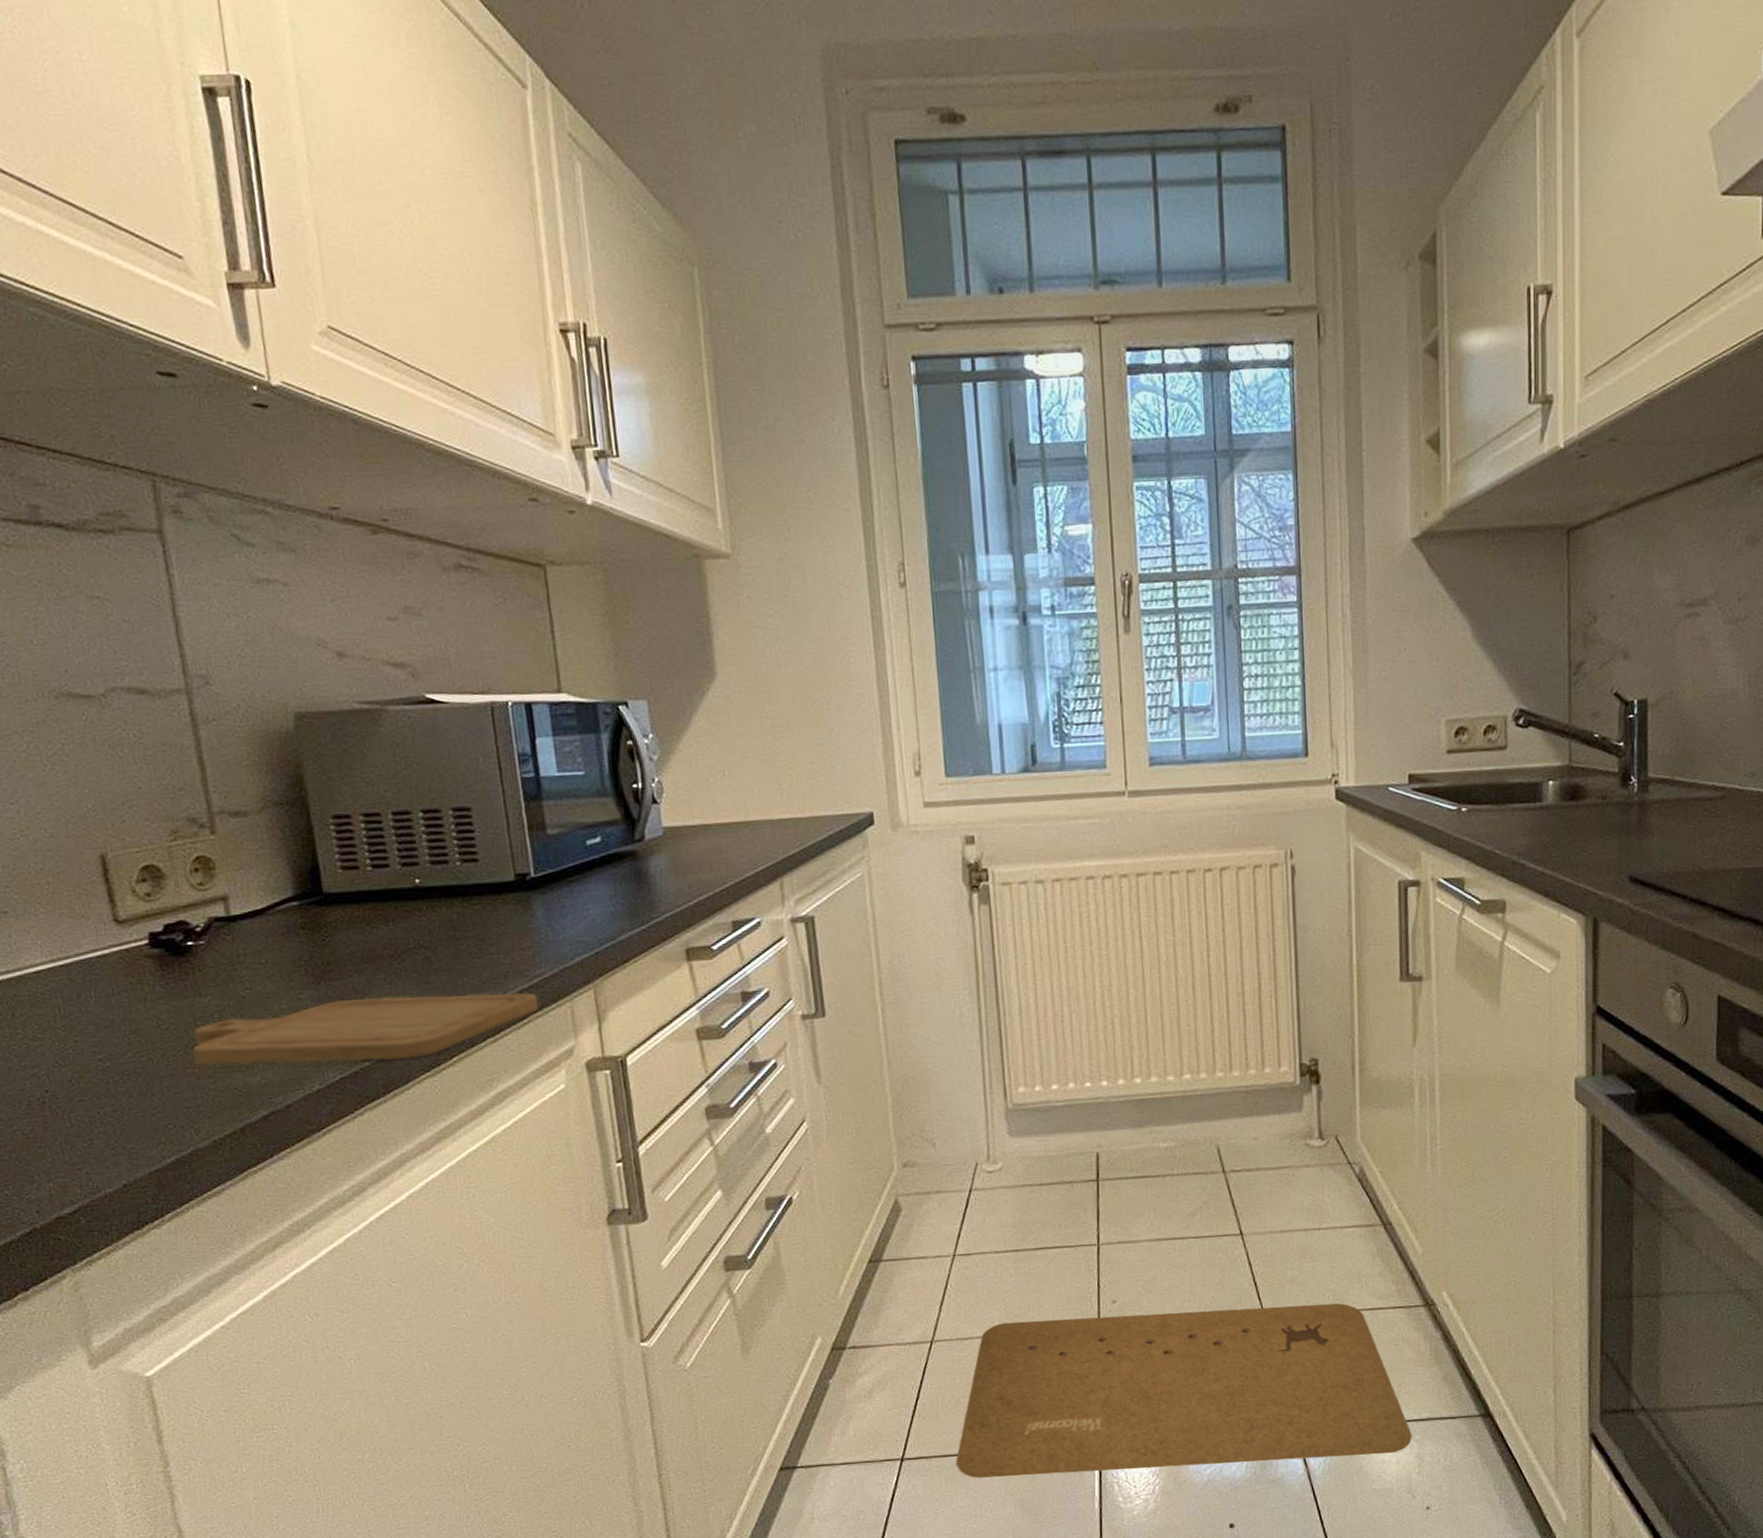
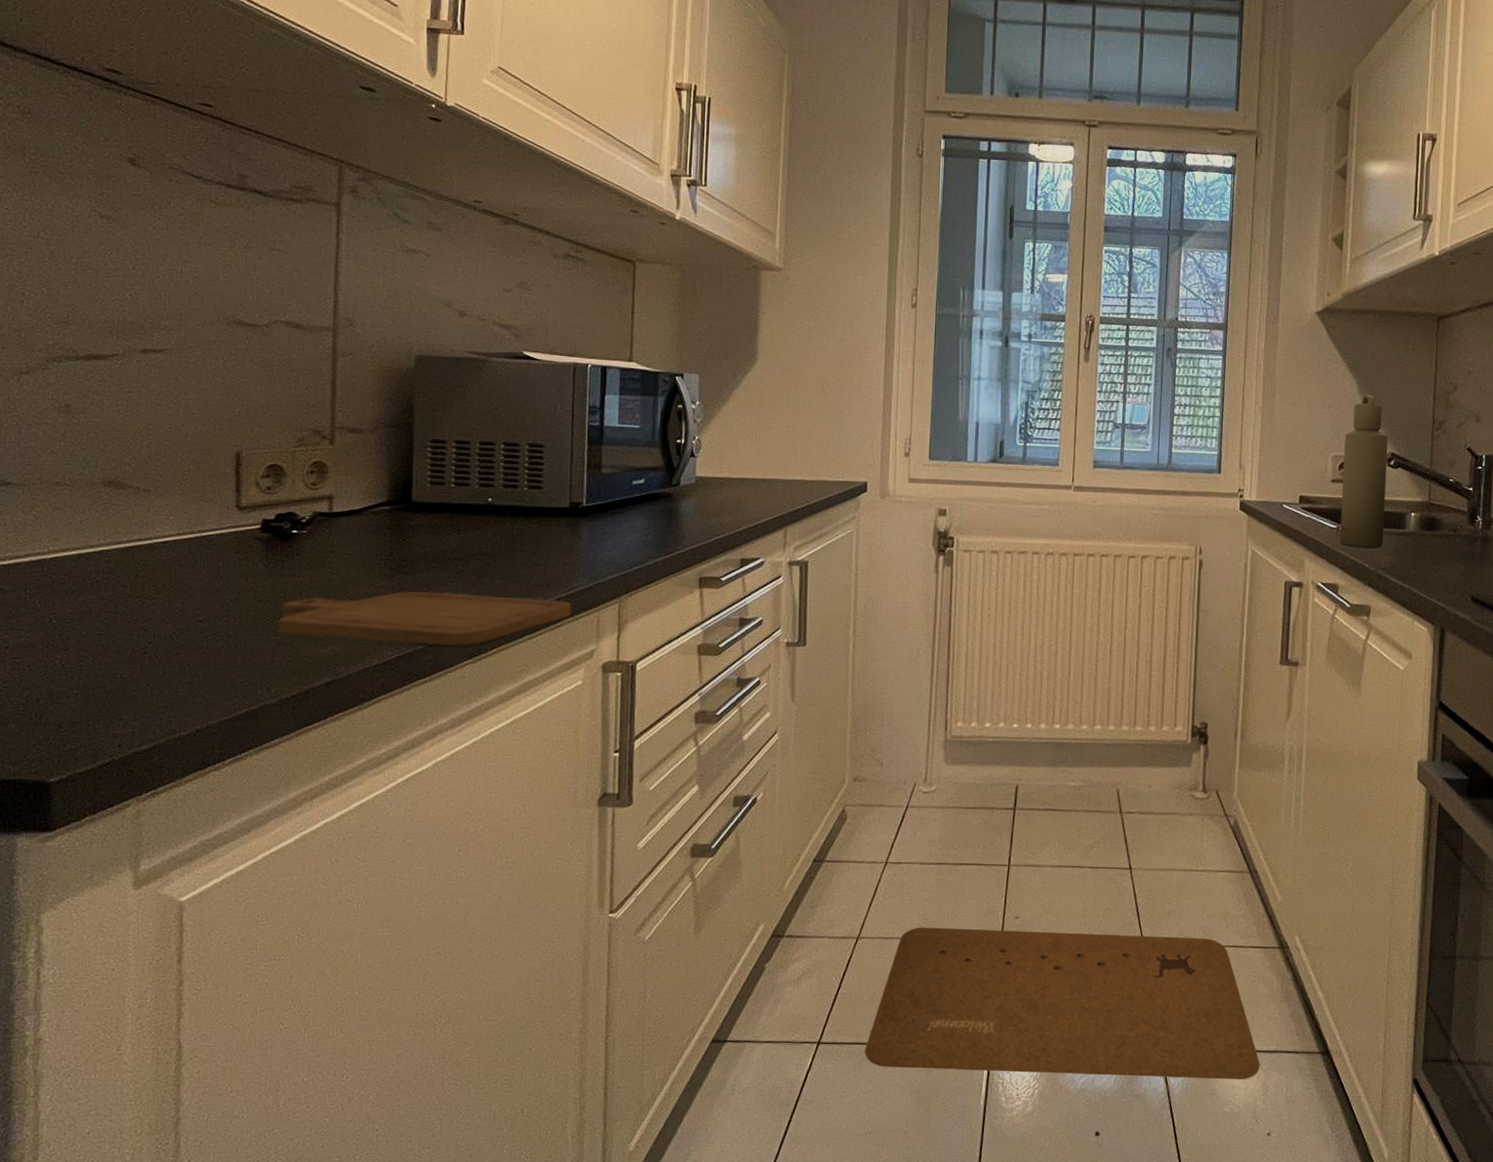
bottle: none [1460,638,1516,832] -> present [1340,395,1388,549]

